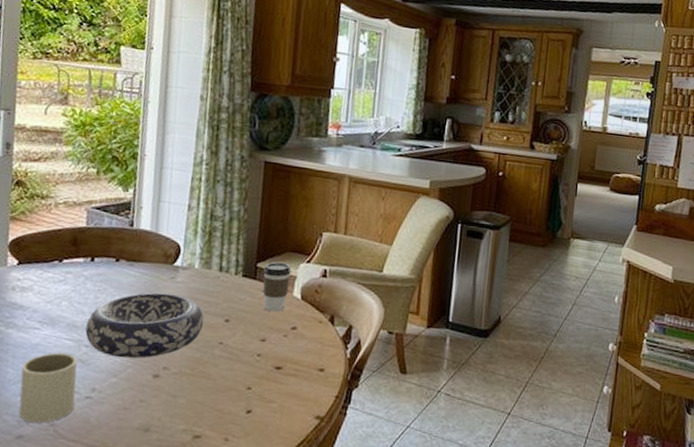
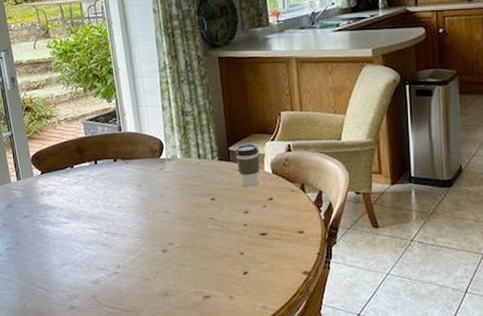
mug: present [19,352,78,424] -> none [61,239,107,297]
decorative bowl: present [85,292,204,359] -> none [102,182,194,239]

